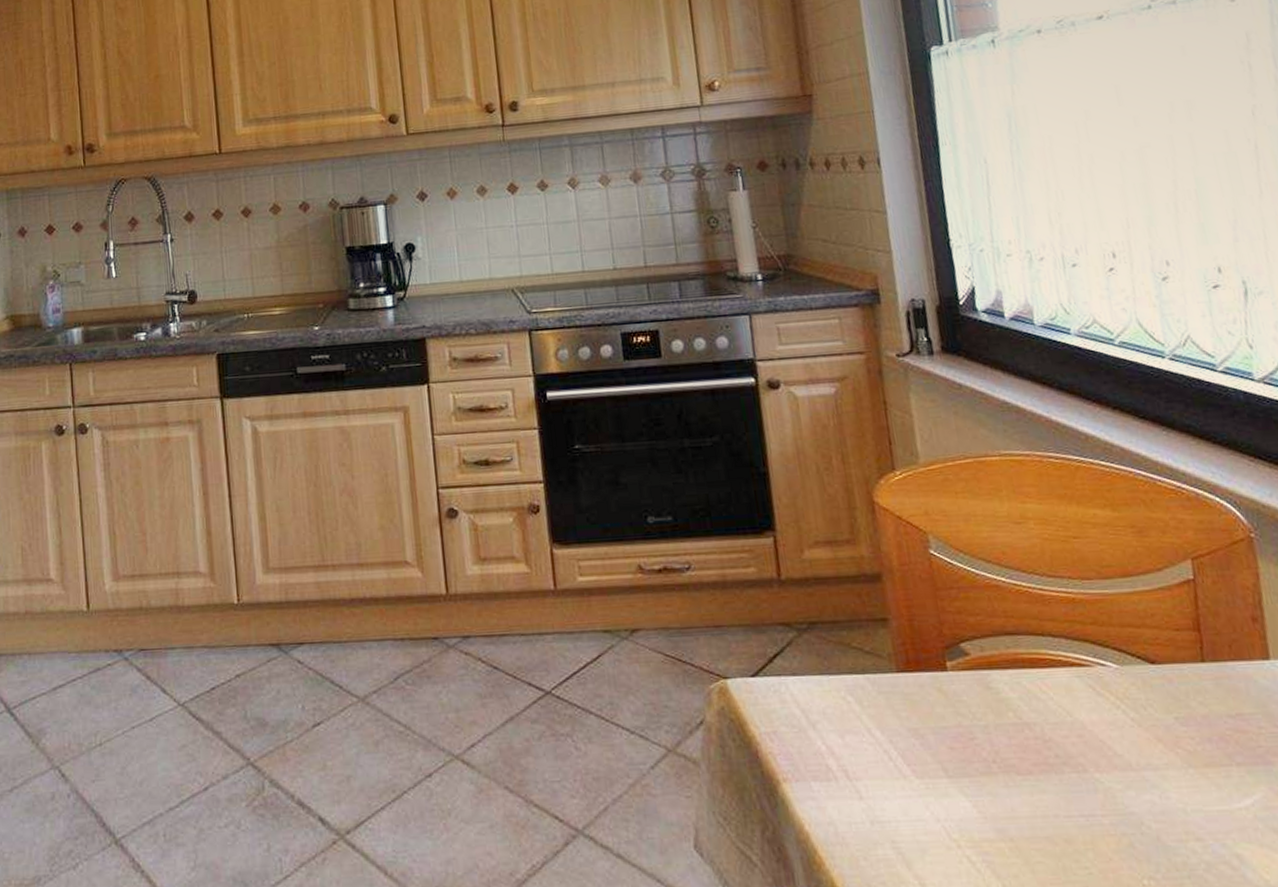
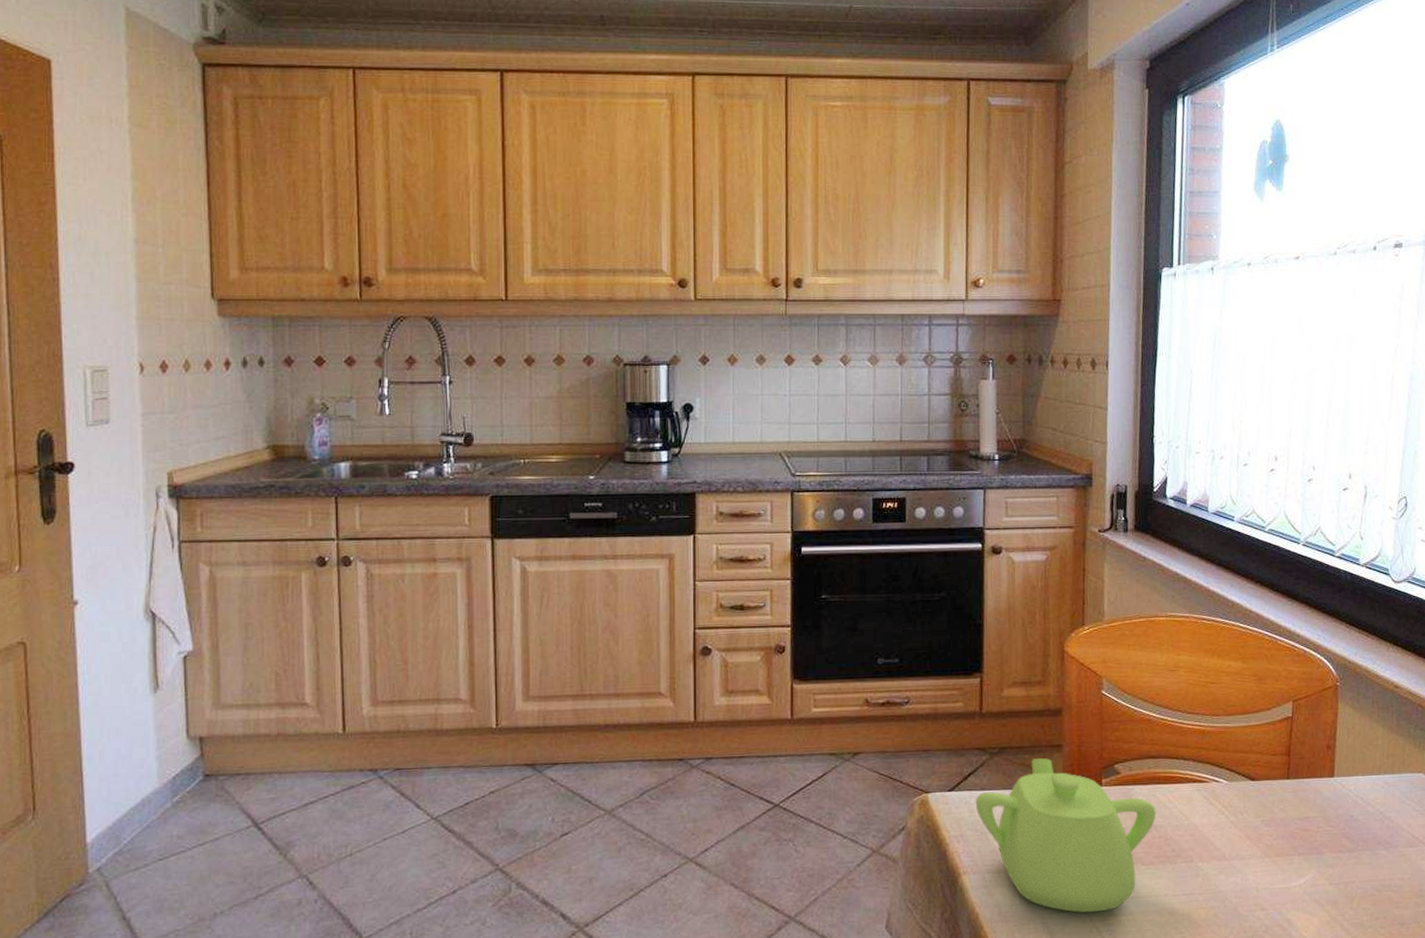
teapot: none [786,635,1027,837] -> present [975,758,1156,913]

